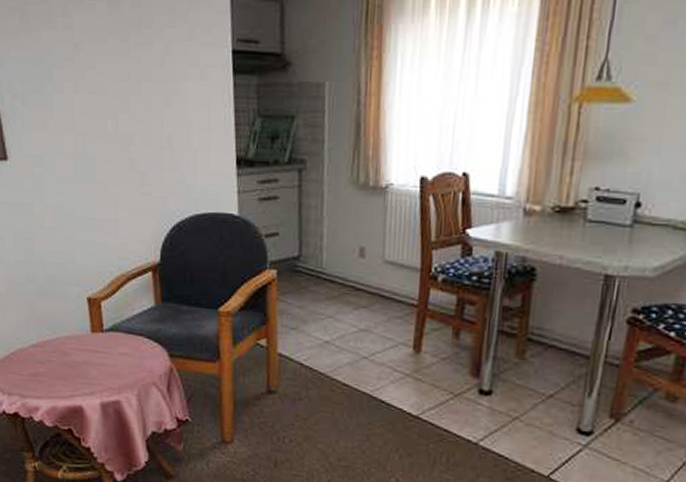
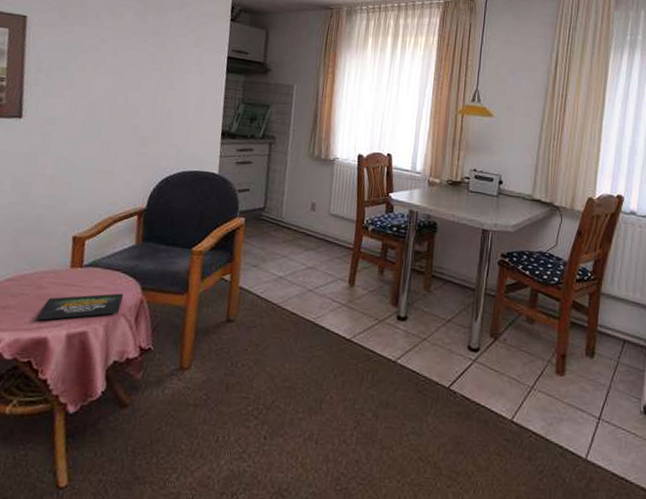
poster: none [67,360,151,389] -> present [35,293,124,321]

